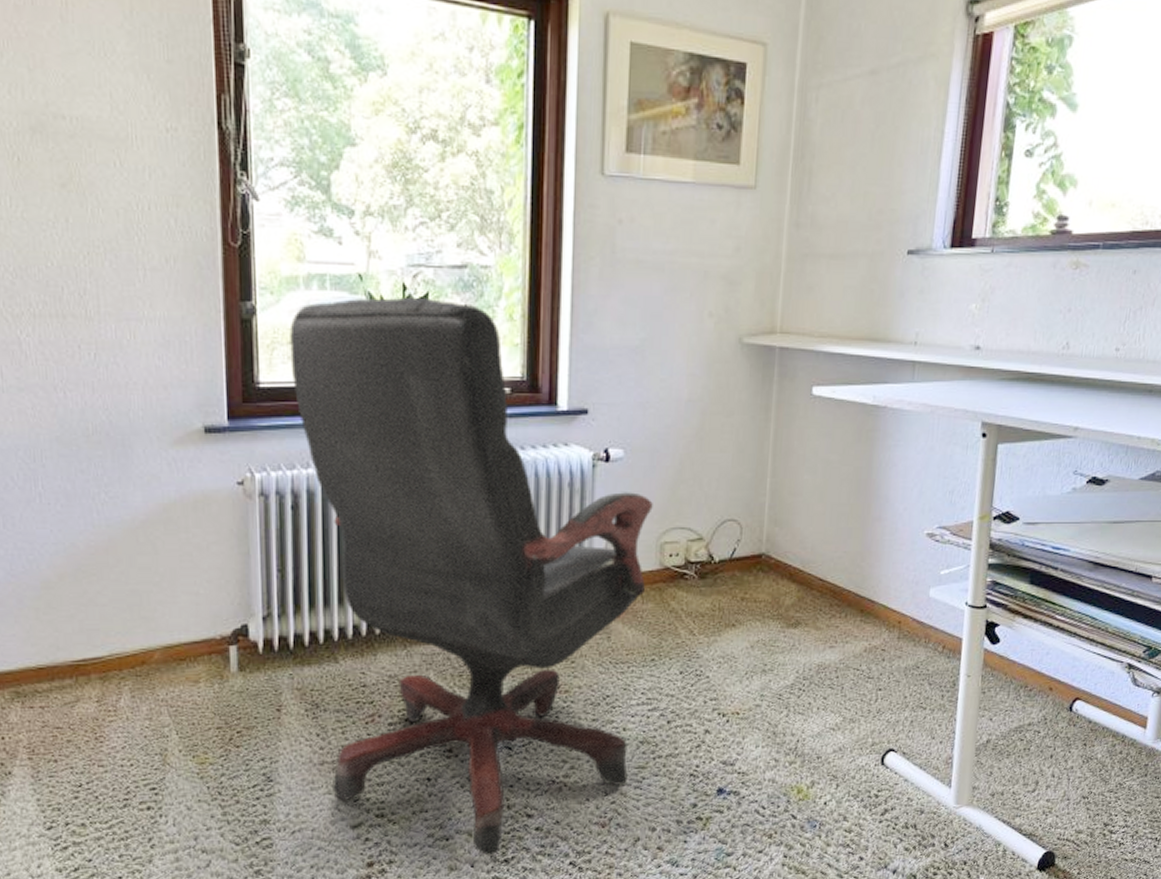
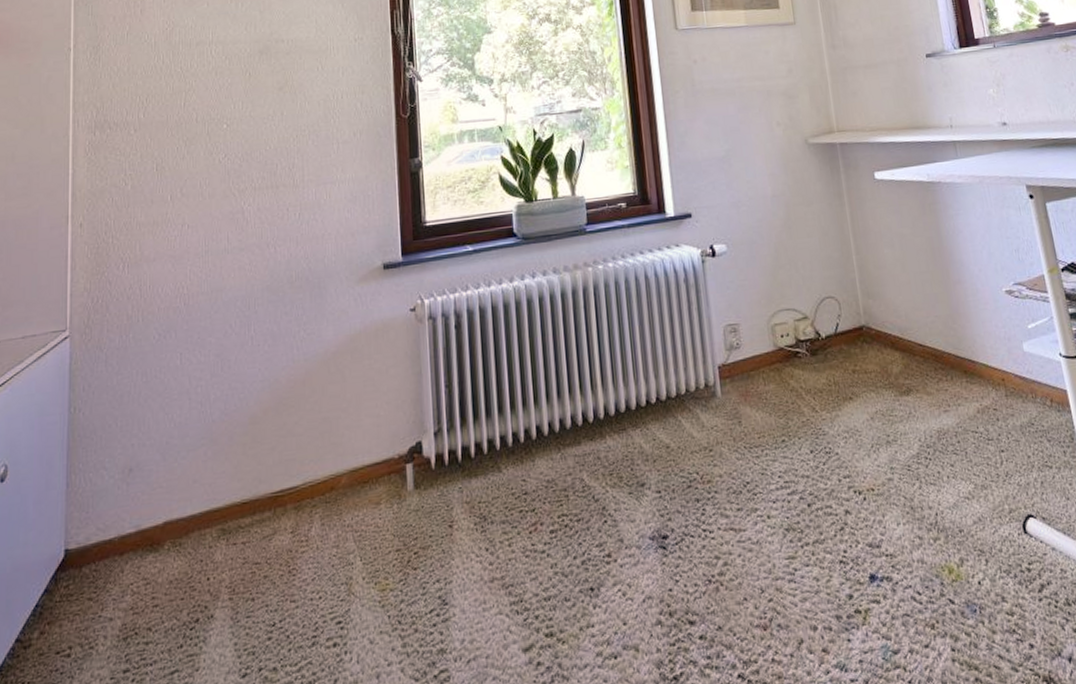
office chair: present [289,298,653,856] -> none [448,138,780,674]

